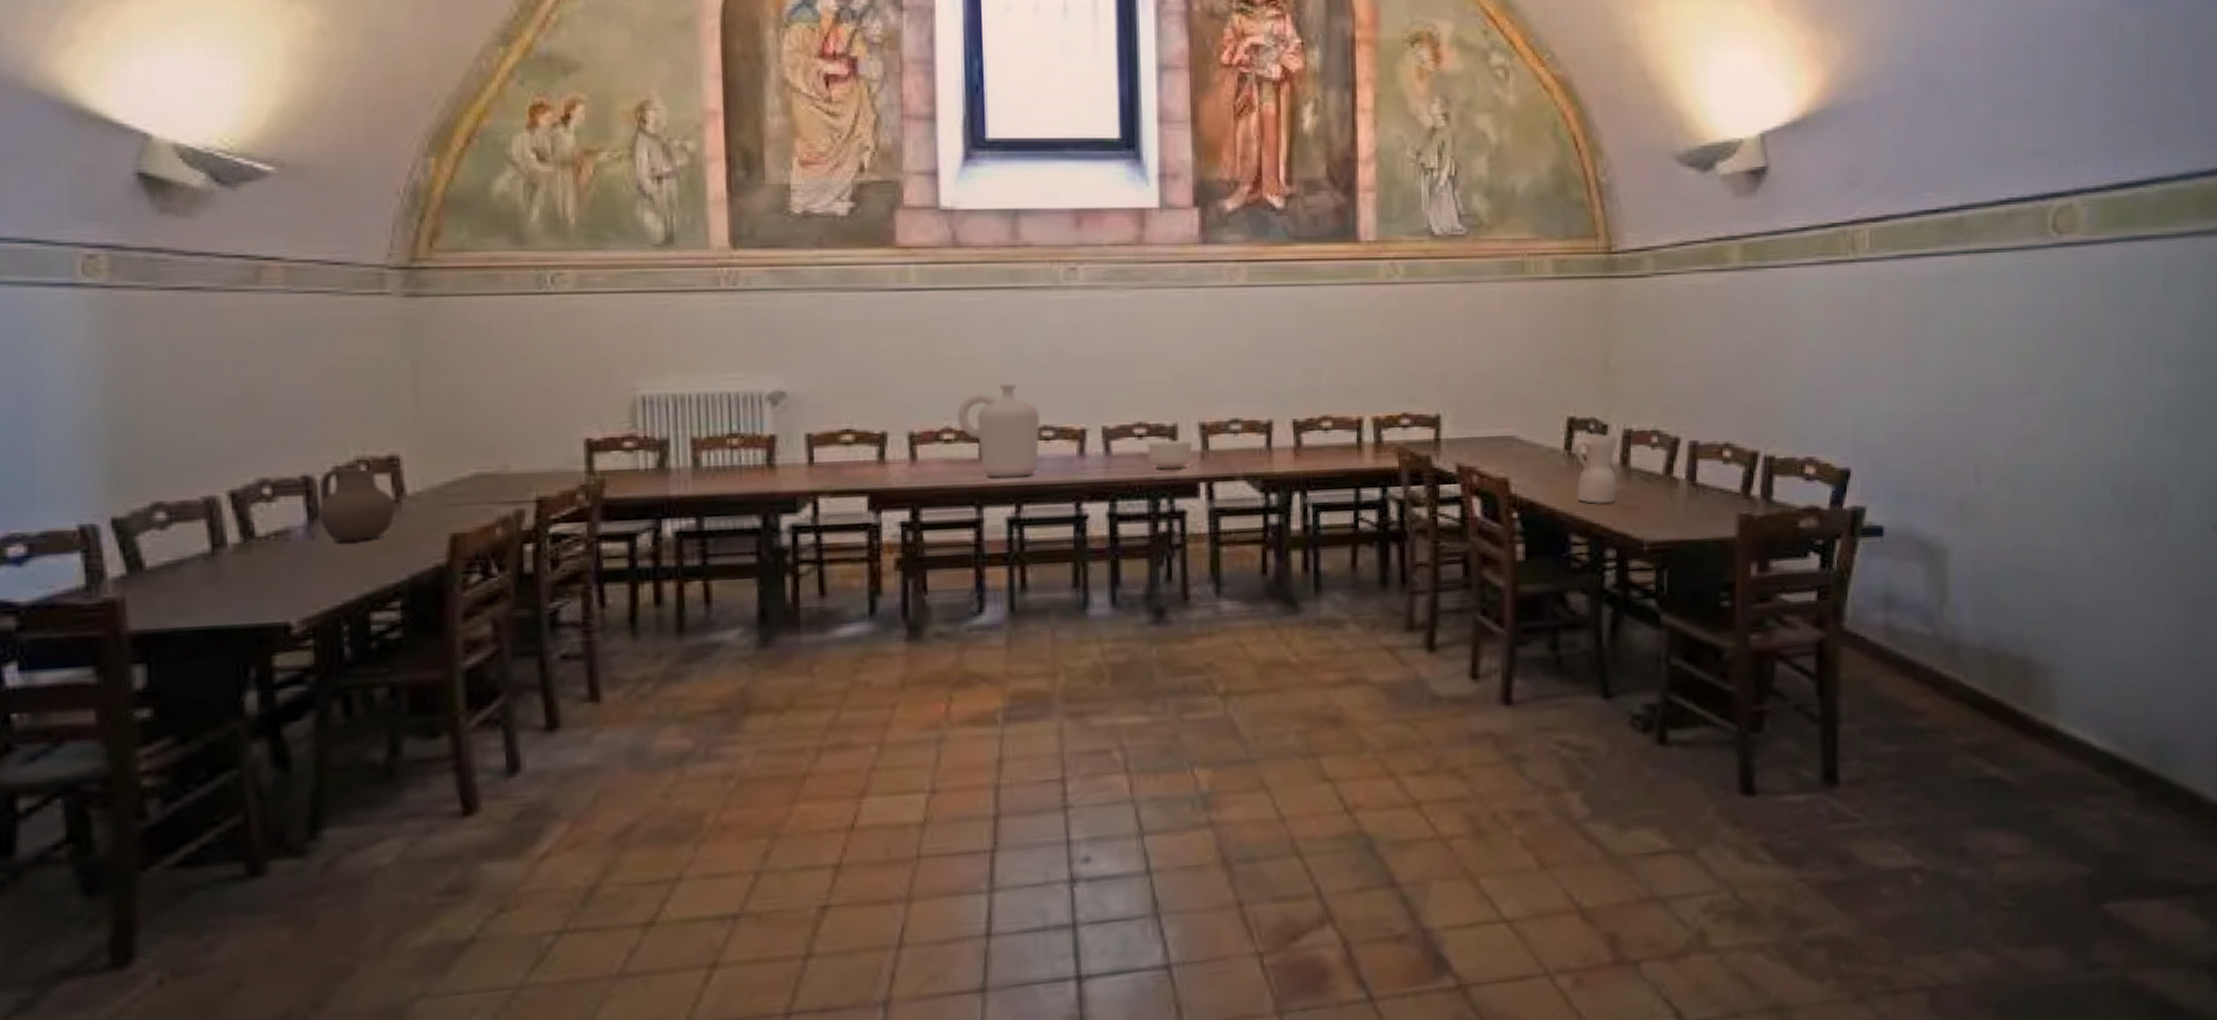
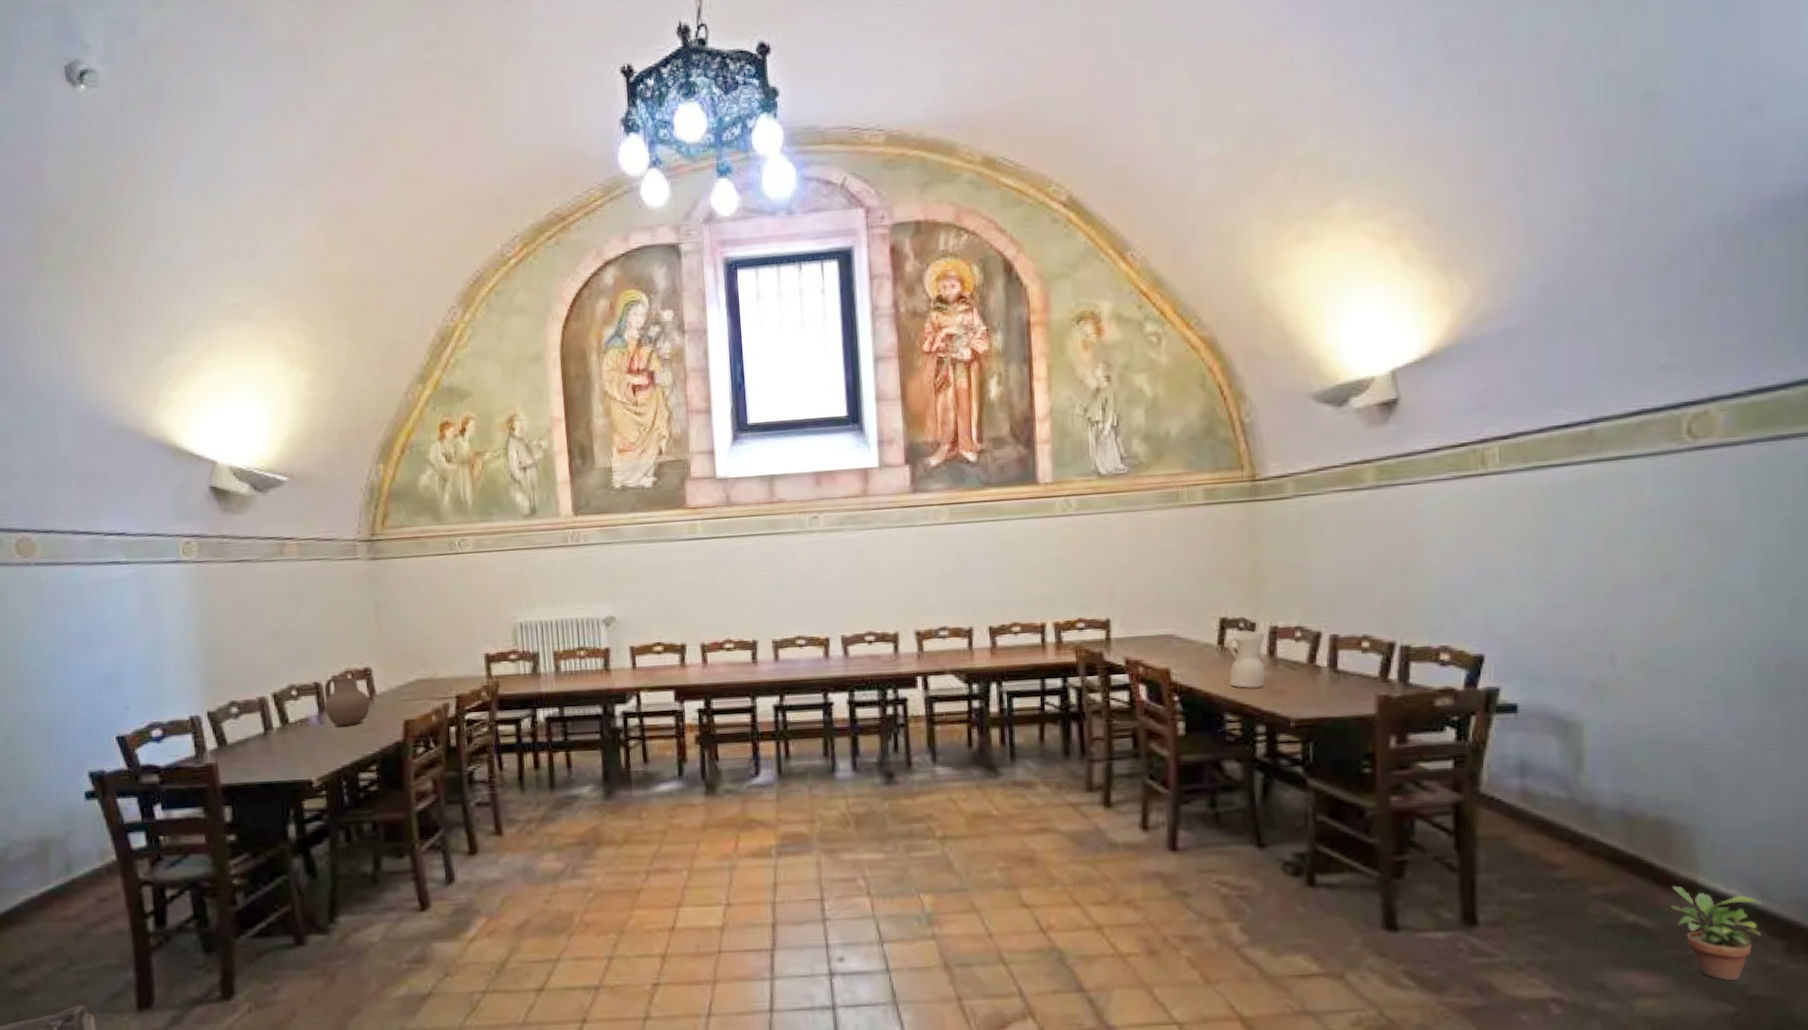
water jug: present [957,384,1041,478] -> none [735,606,795,676]
bowl: present [1148,439,1193,470] -> none [876,644,911,667]
potted plant: none [2031,732,2117,838] -> present [1671,885,1762,980]

